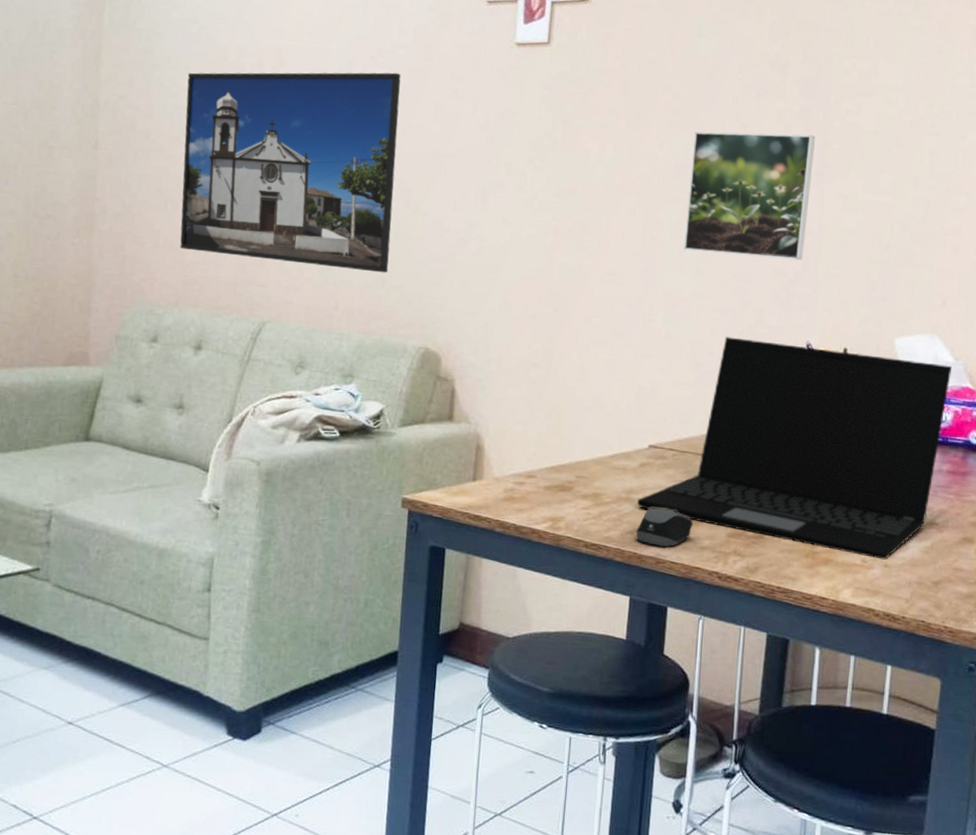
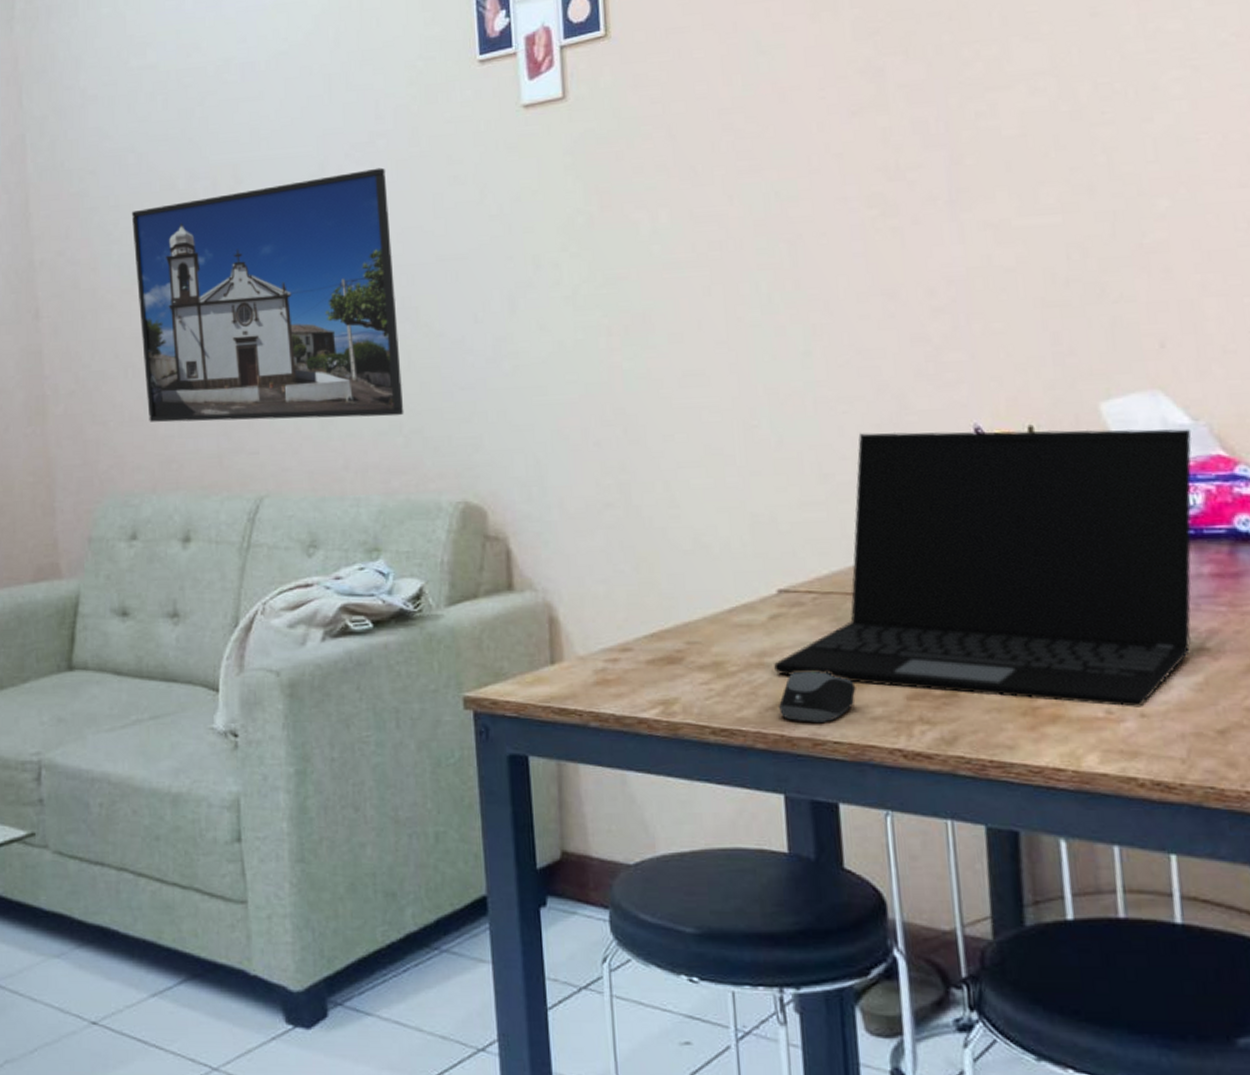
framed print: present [684,131,816,261] -> none [773,153,949,330]

